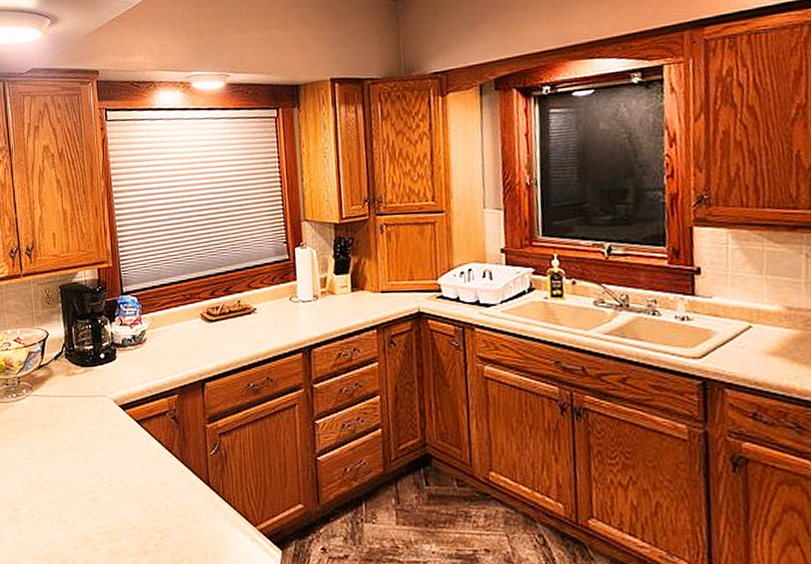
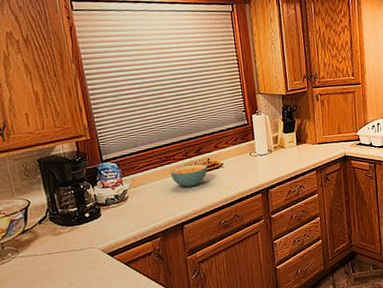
cereal bowl: none [194,306,237,335] -> present [170,164,208,188]

